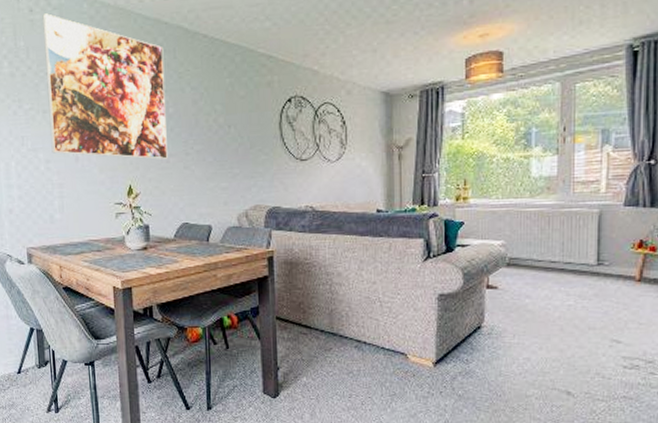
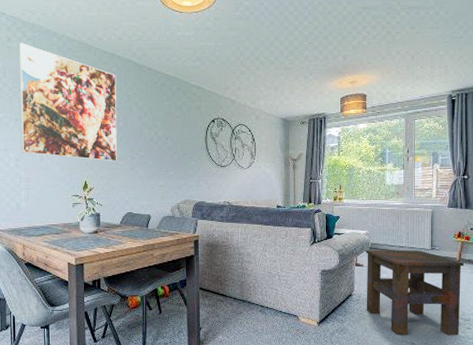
side table: none [501,266,647,383] -> present [366,250,464,336]

